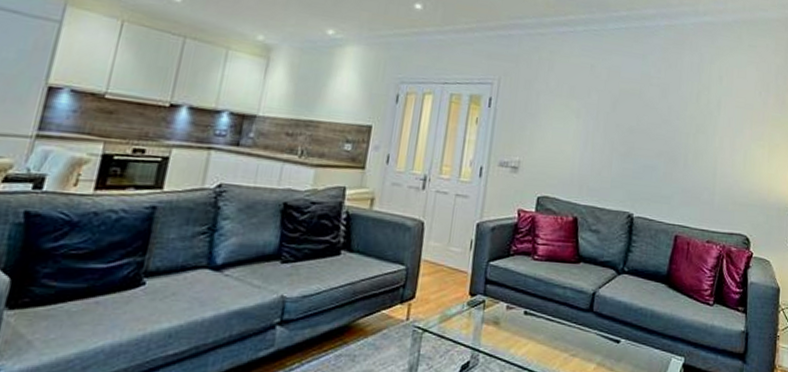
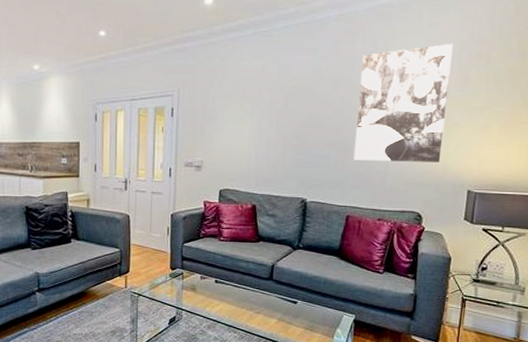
wall art: none [681,66,771,183] -> present [353,43,454,162]

